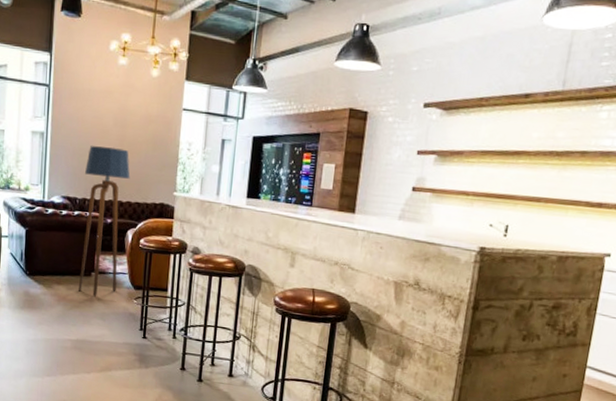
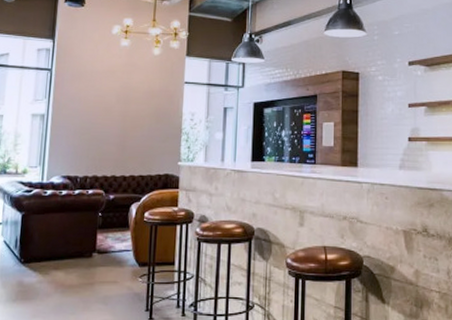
floor lamp: present [79,146,131,296] -> none [78,124,134,278]

